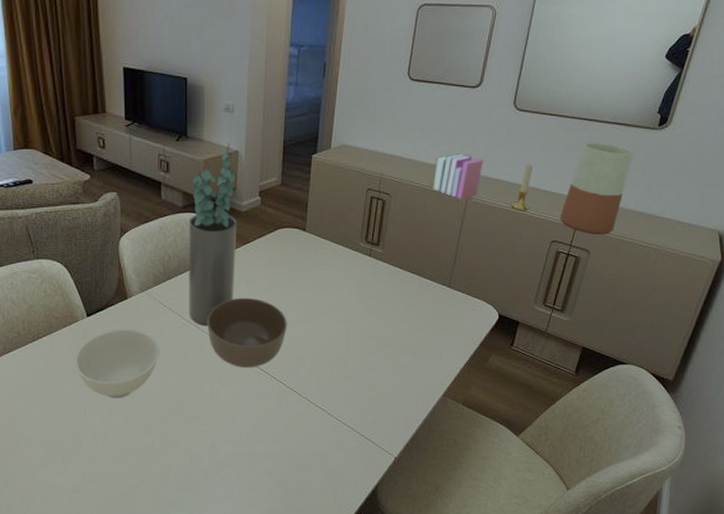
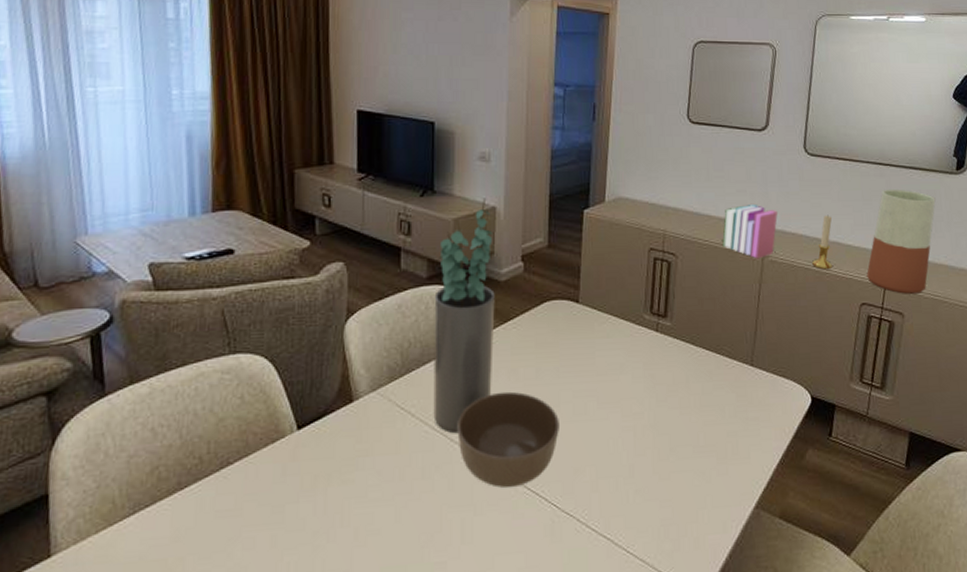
bowl: present [74,328,160,399] -> none [277,443,395,545]

